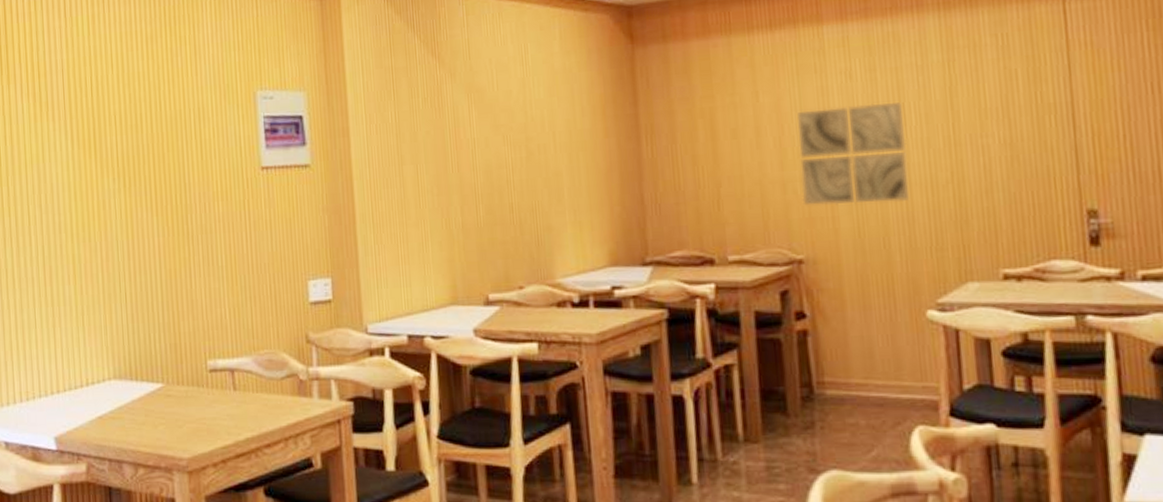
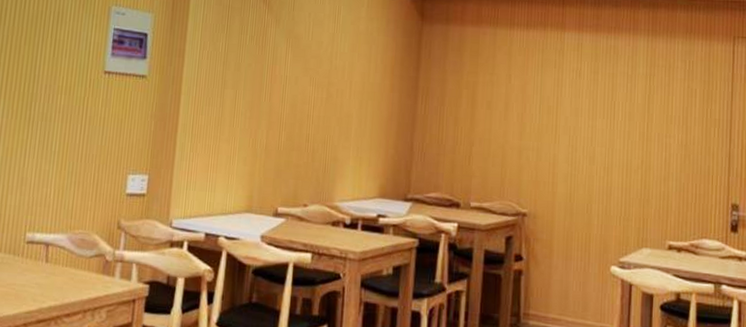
wall art: present [797,103,910,206] -> none [532,96,613,178]

